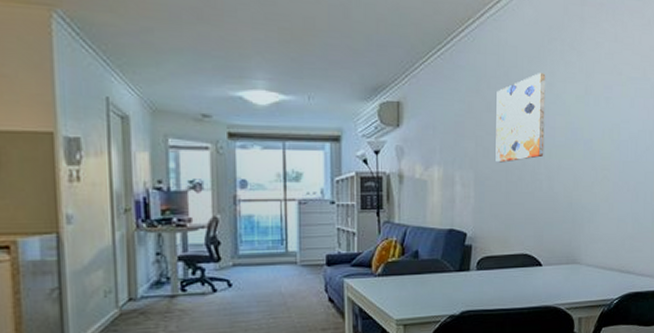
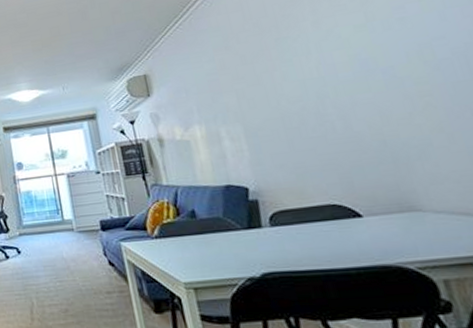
wall art: present [495,73,546,163] -> none [249,13,328,112]

